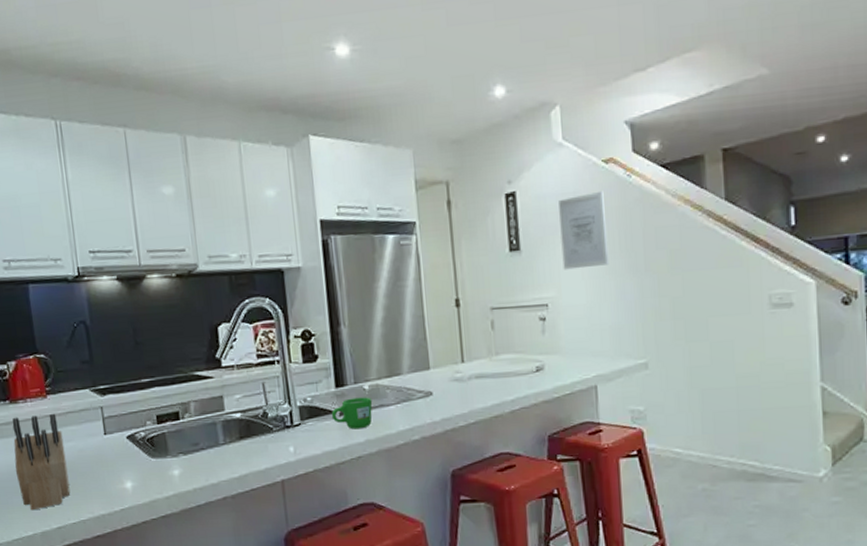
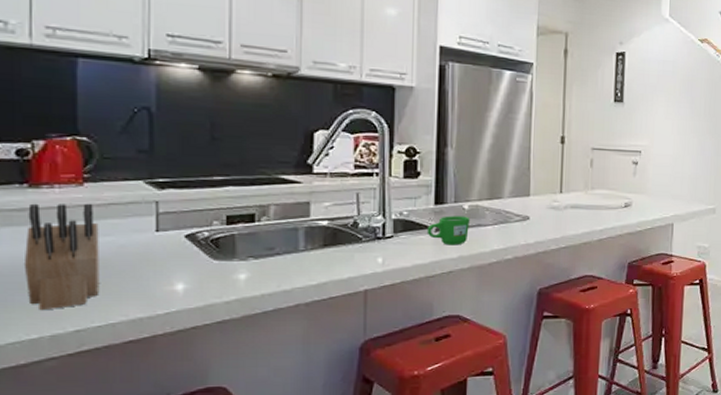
wall art: present [559,190,609,270] -> none [657,63,697,125]

